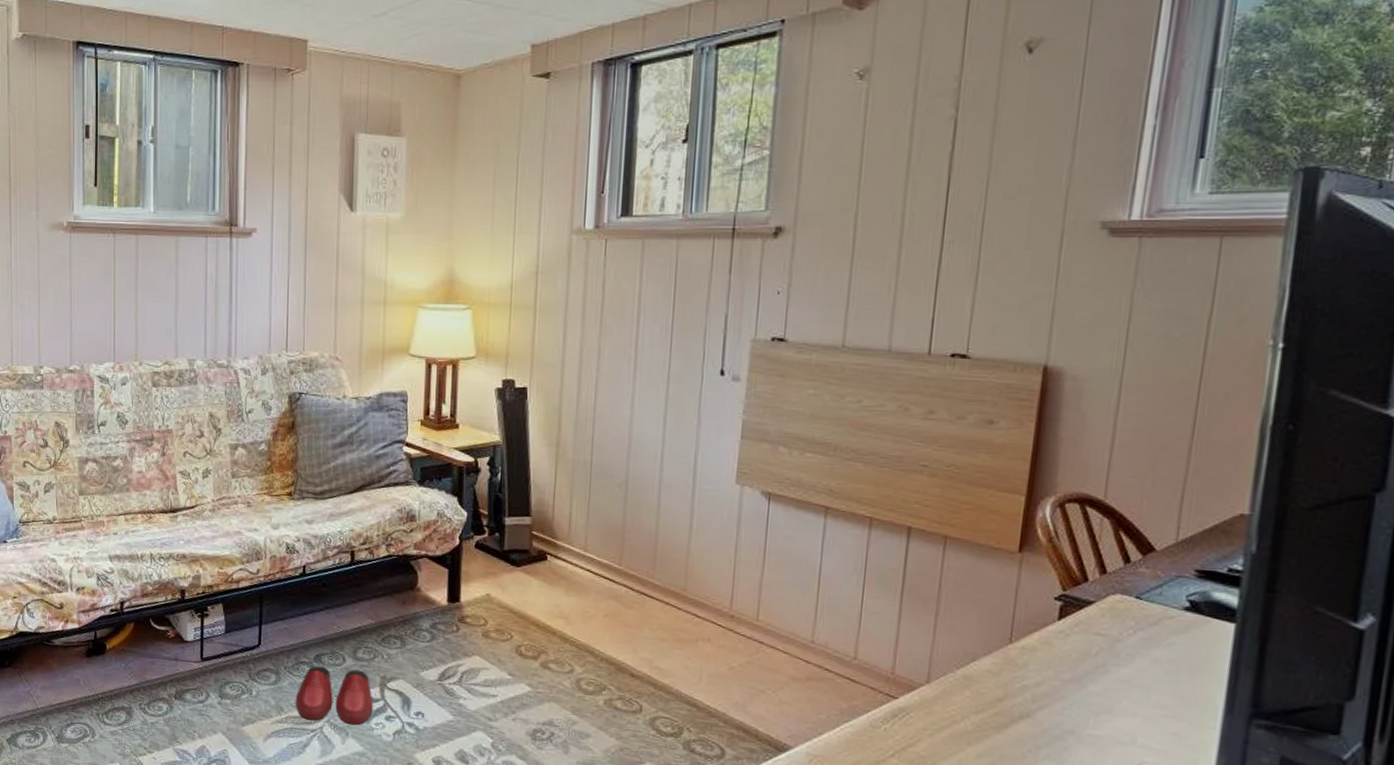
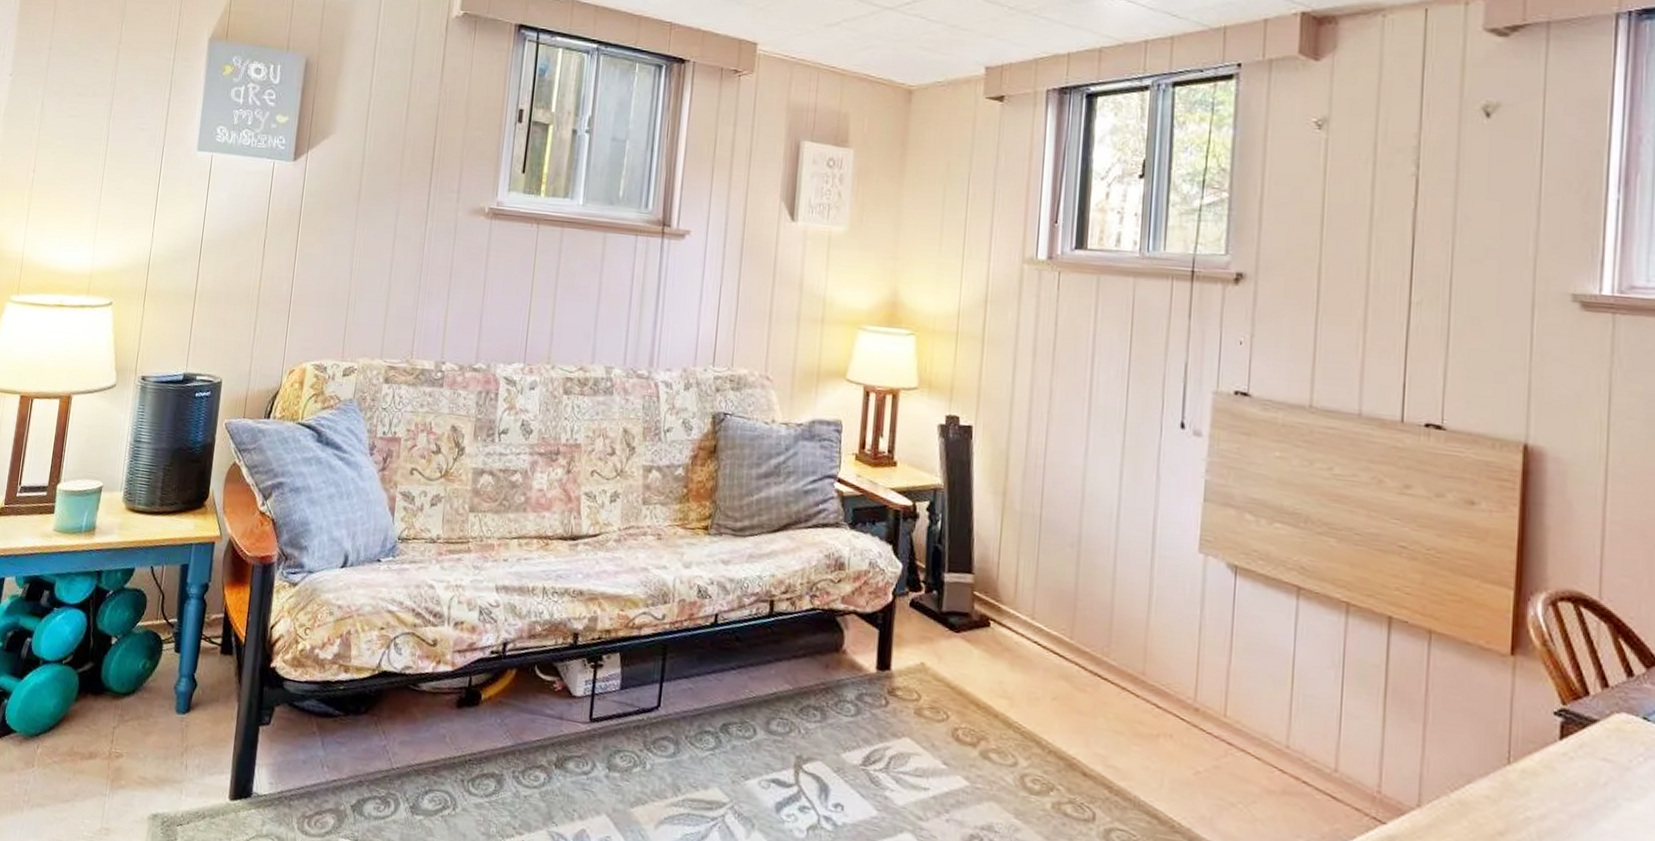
slippers: present [296,665,373,725] -> none [695,737,786,815]

